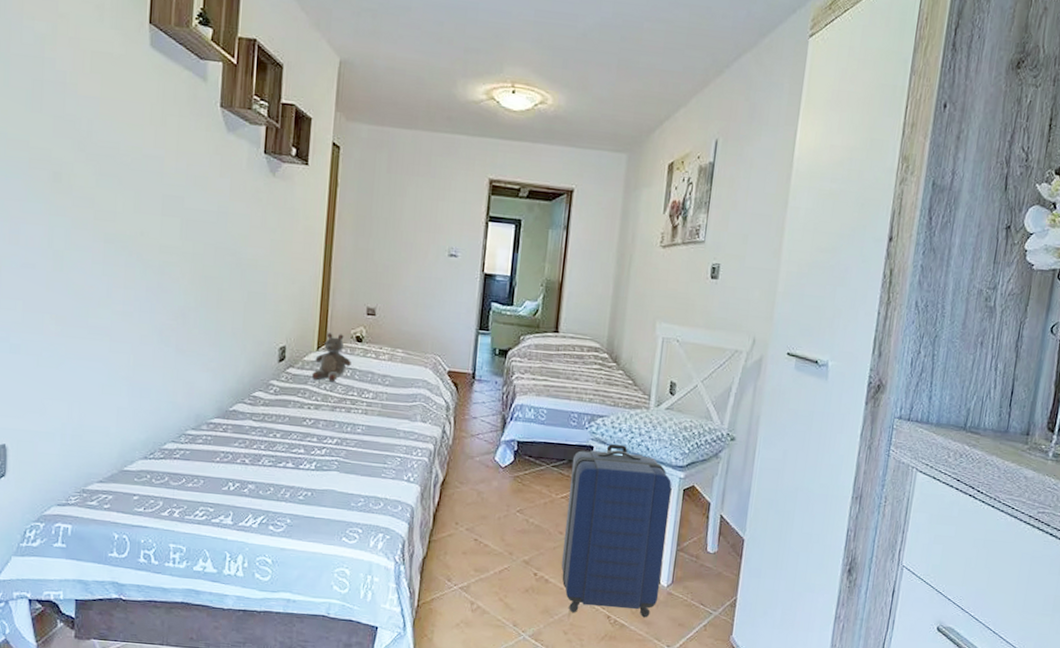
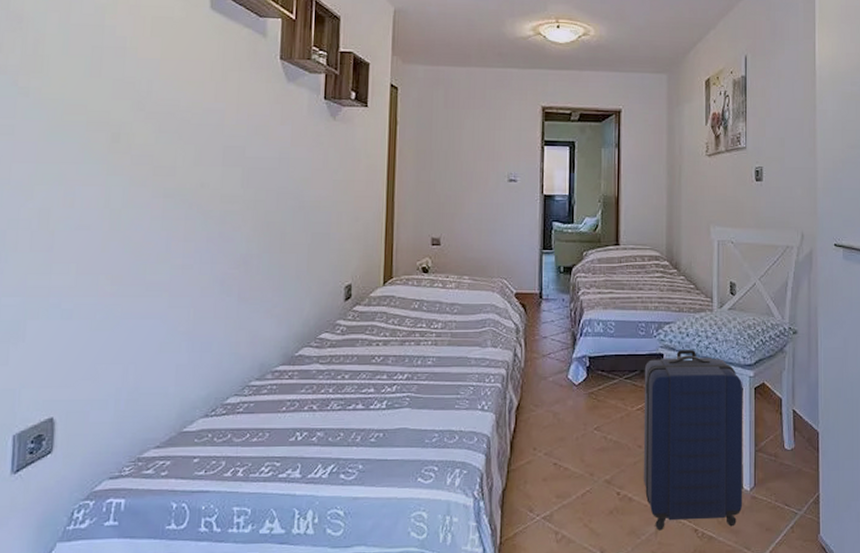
stuffed bear: present [312,332,351,382] -> none [379,266,418,316]

